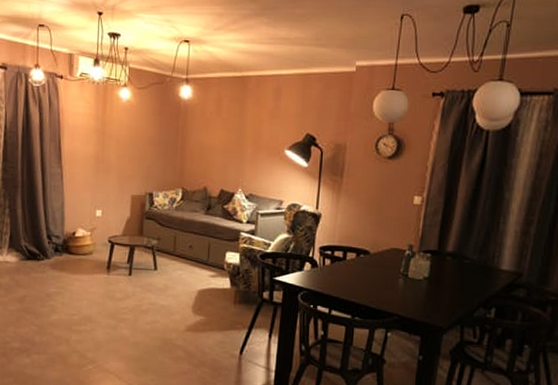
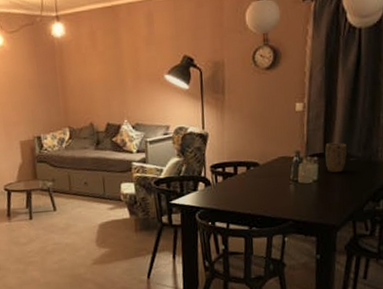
plant pot: none [439,241,463,273] -> present [325,142,347,173]

